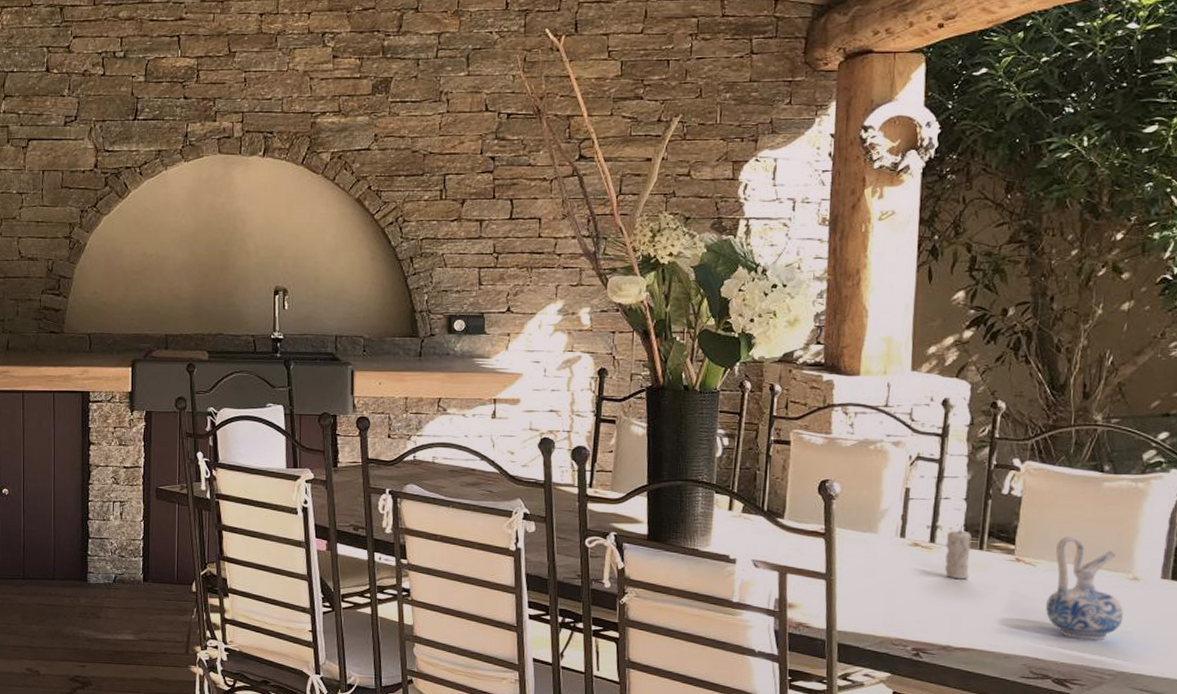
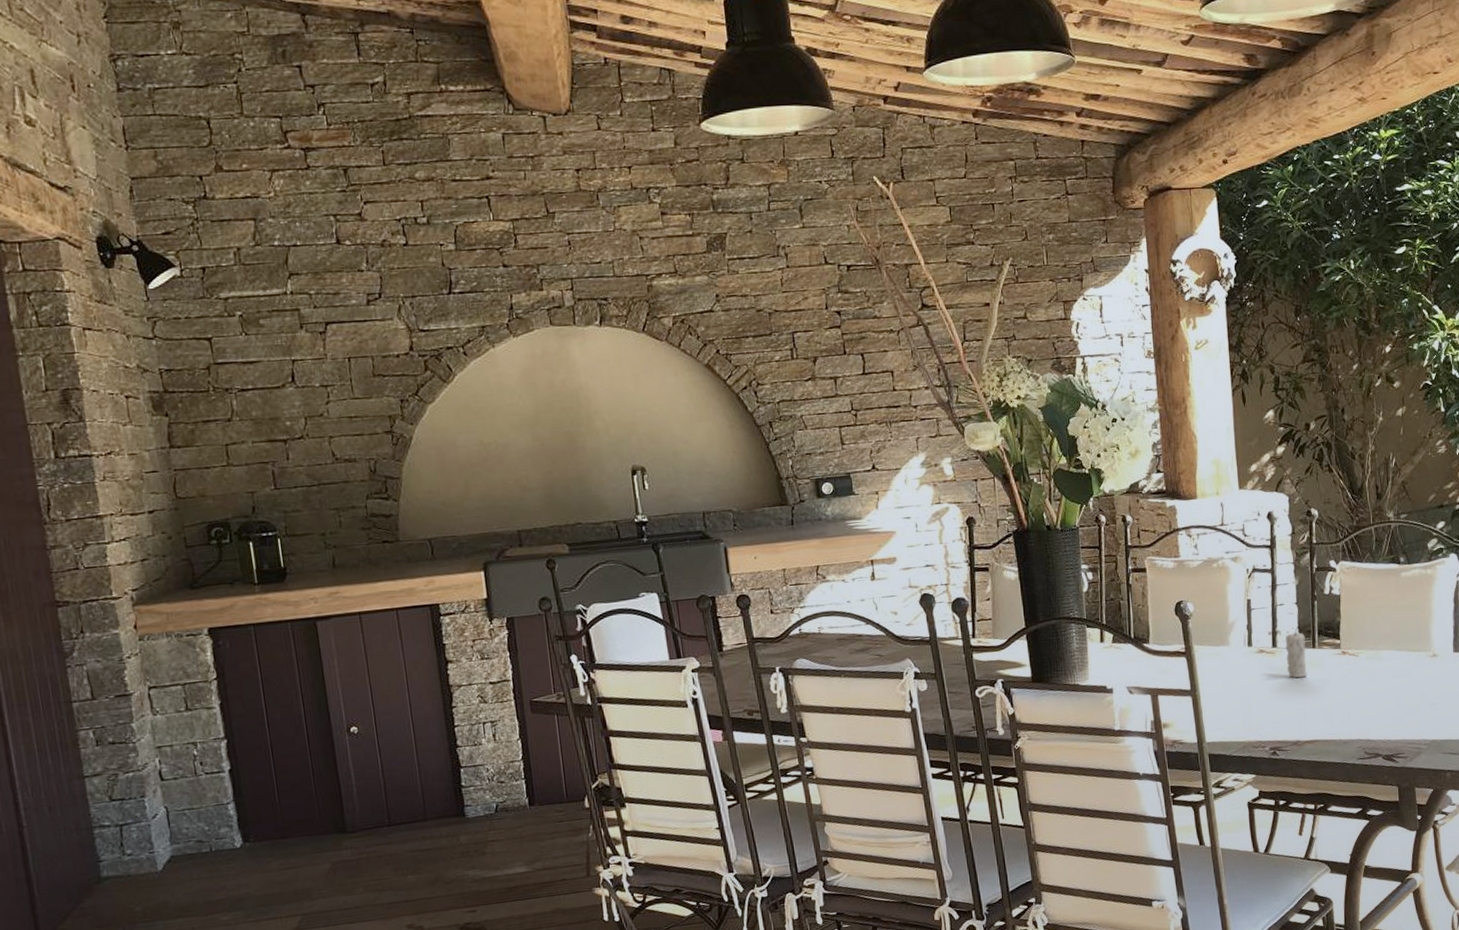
ceramic pitcher: present [1046,536,1124,641] -> none [1370,624,1430,717]

